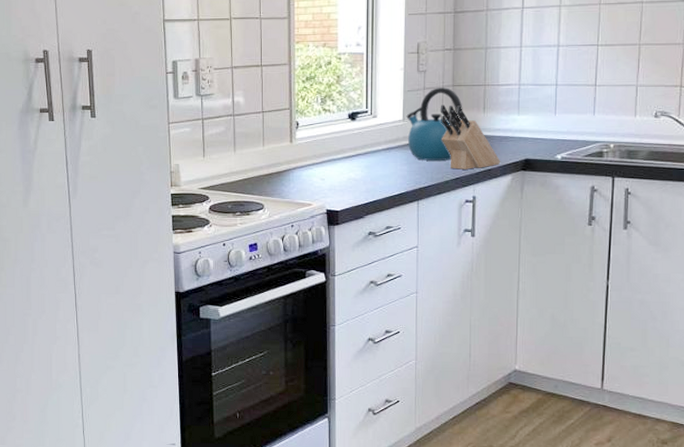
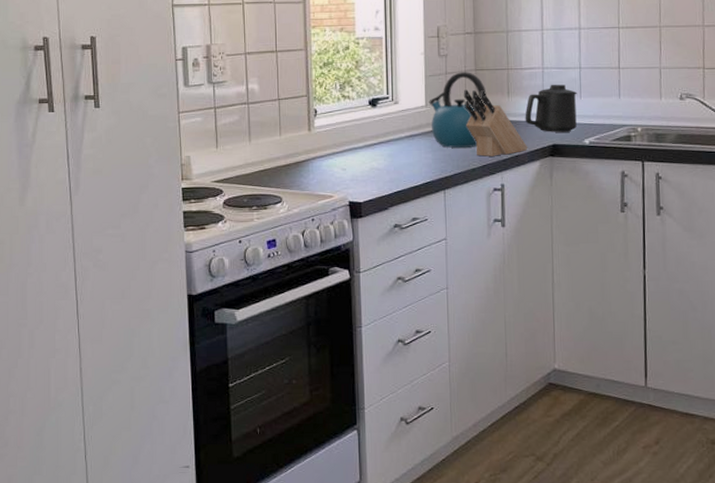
mug: none [499,100,553,147] -> present [525,84,578,132]

